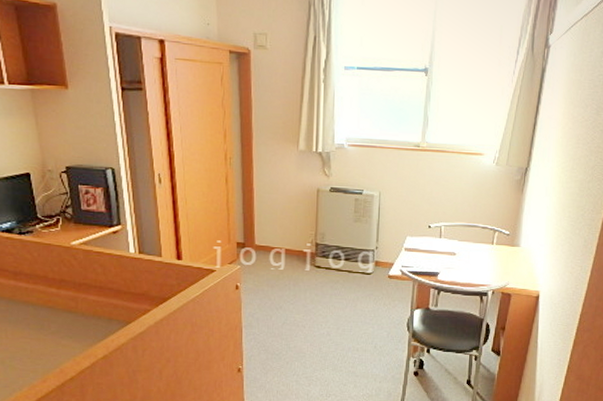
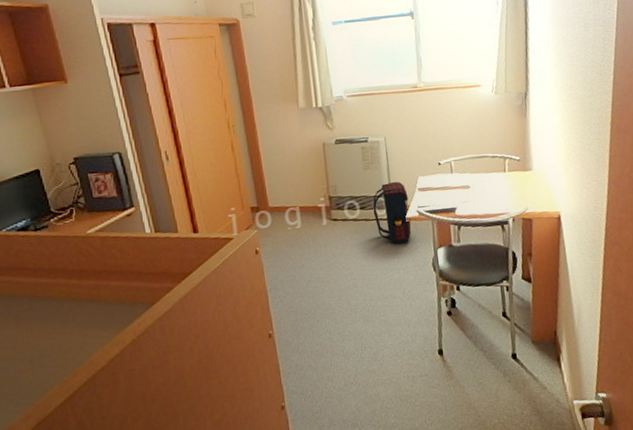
satchel: none [357,237,394,299] -> present [372,181,411,244]

